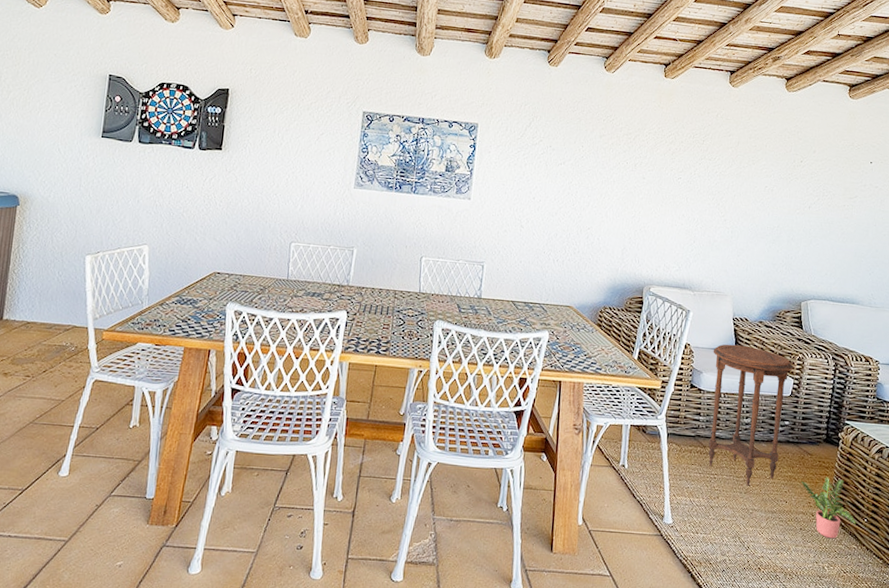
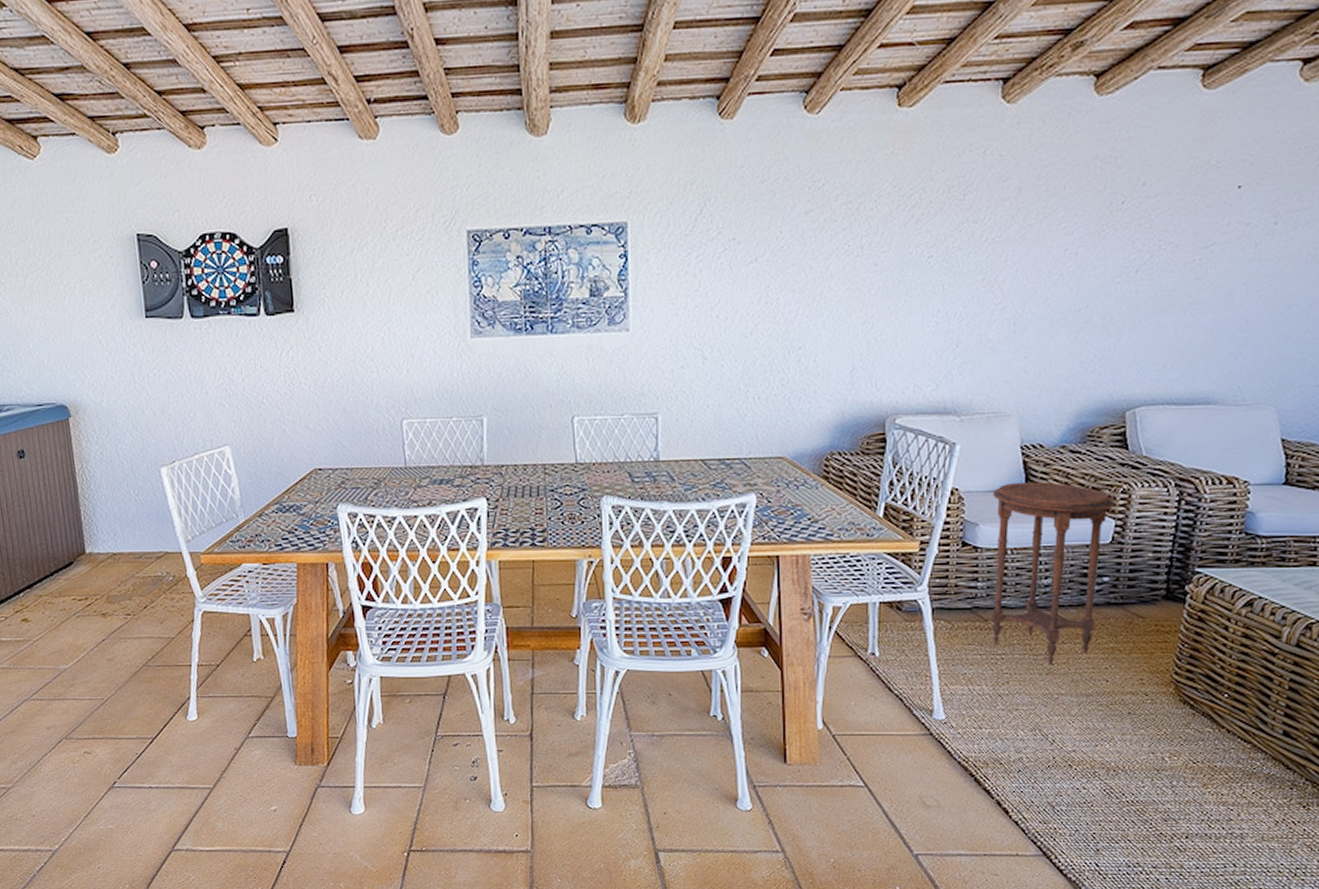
potted plant: present [801,477,857,539] -> none [1129,644,1212,722]

